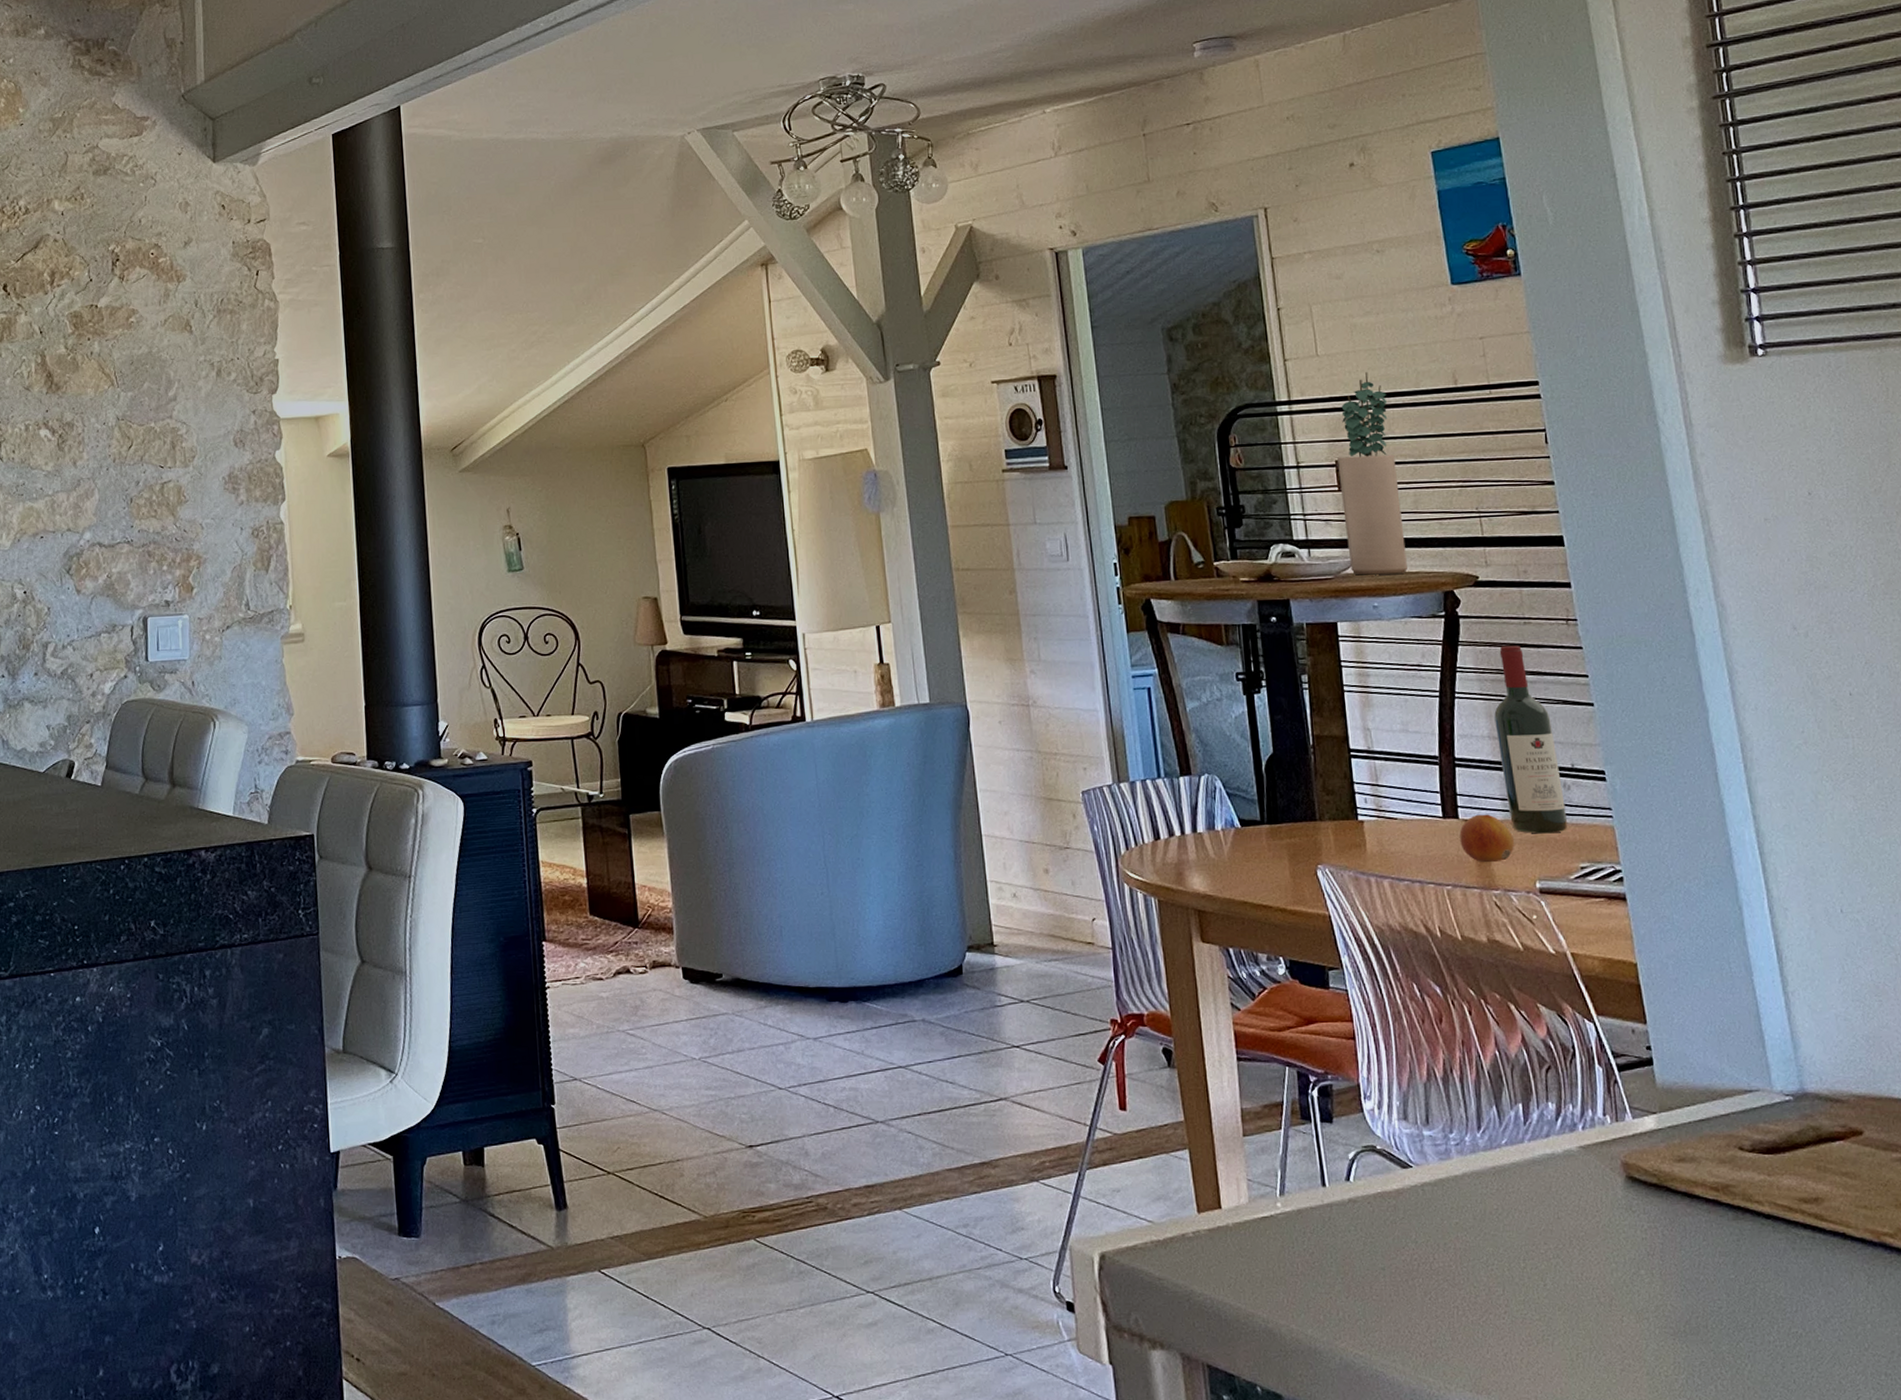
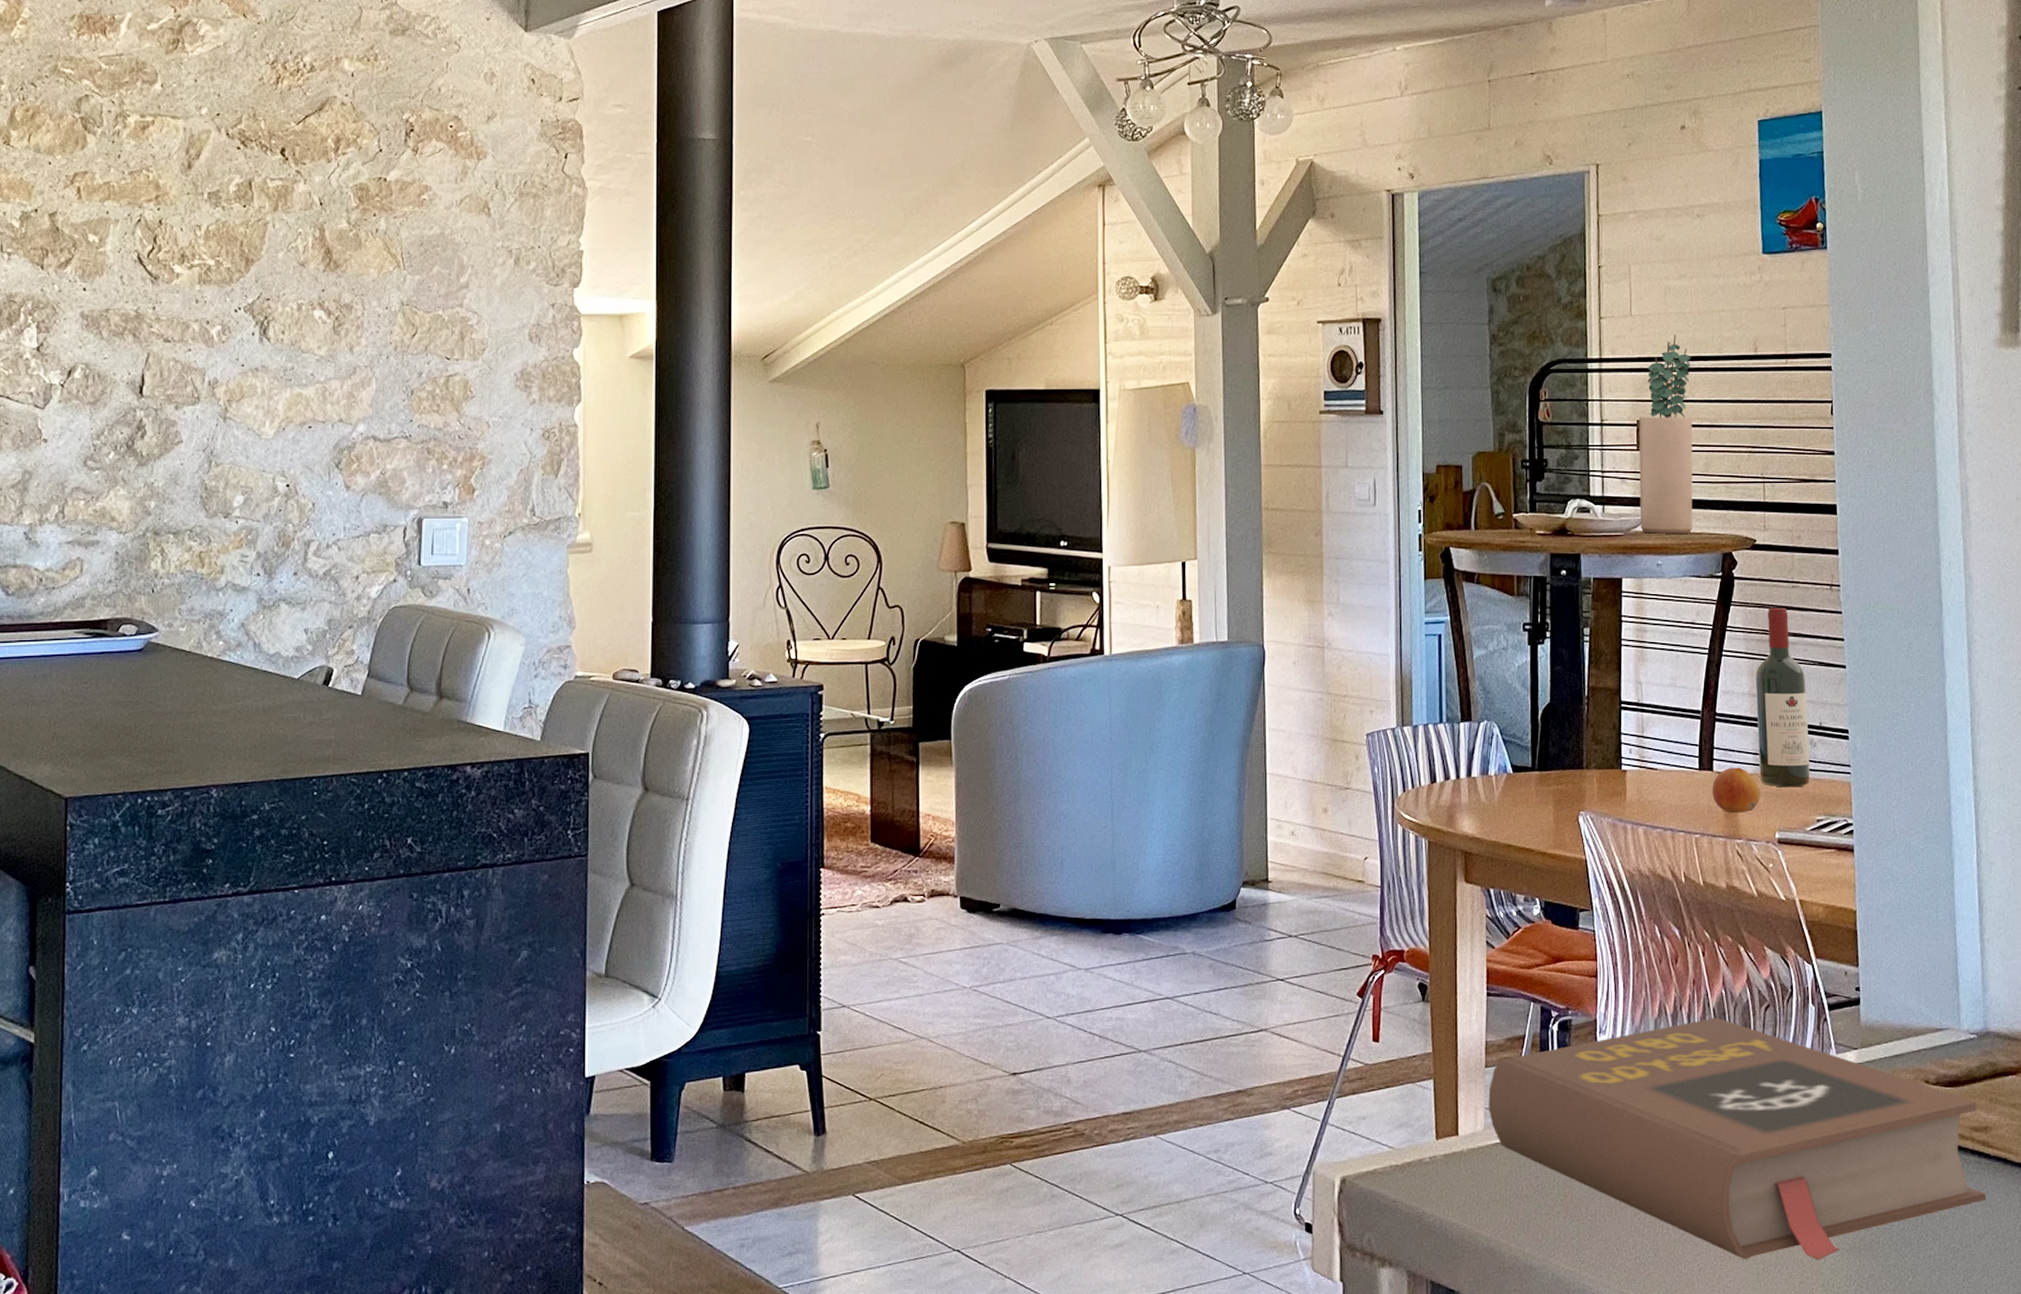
book: none [1249,1080,1828,1346] -> present [1488,1017,1987,1261]

